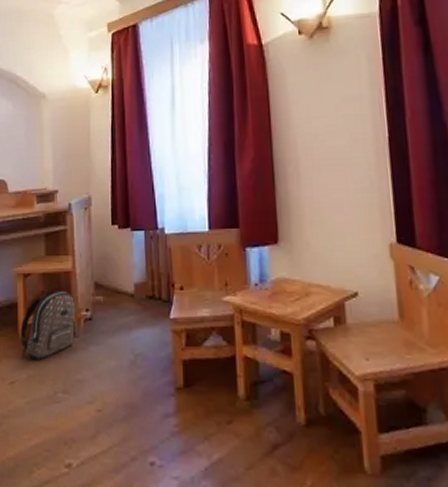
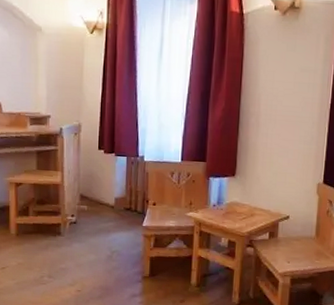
backpack: present [20,286,76,360] -> none [11,195,63,252]

